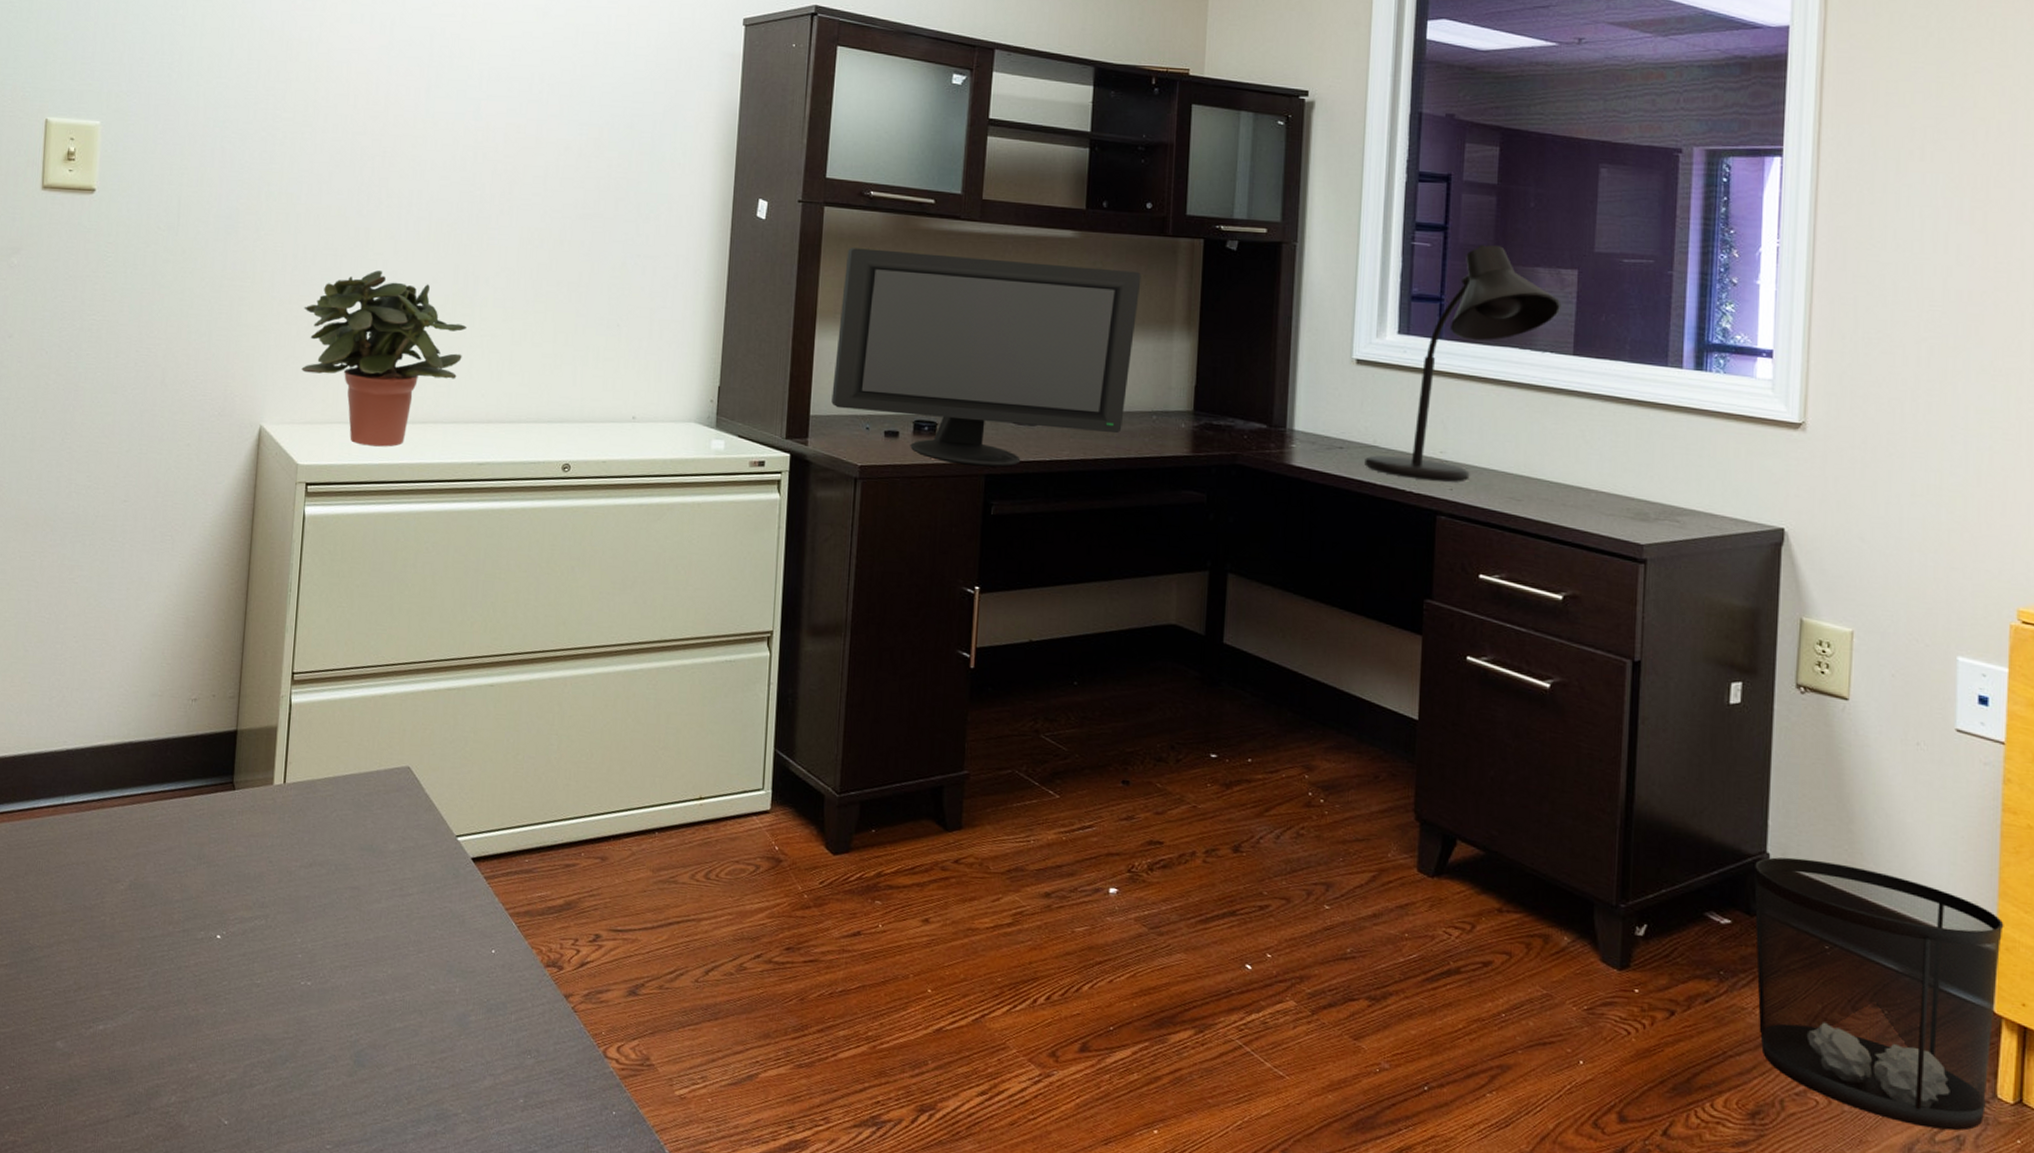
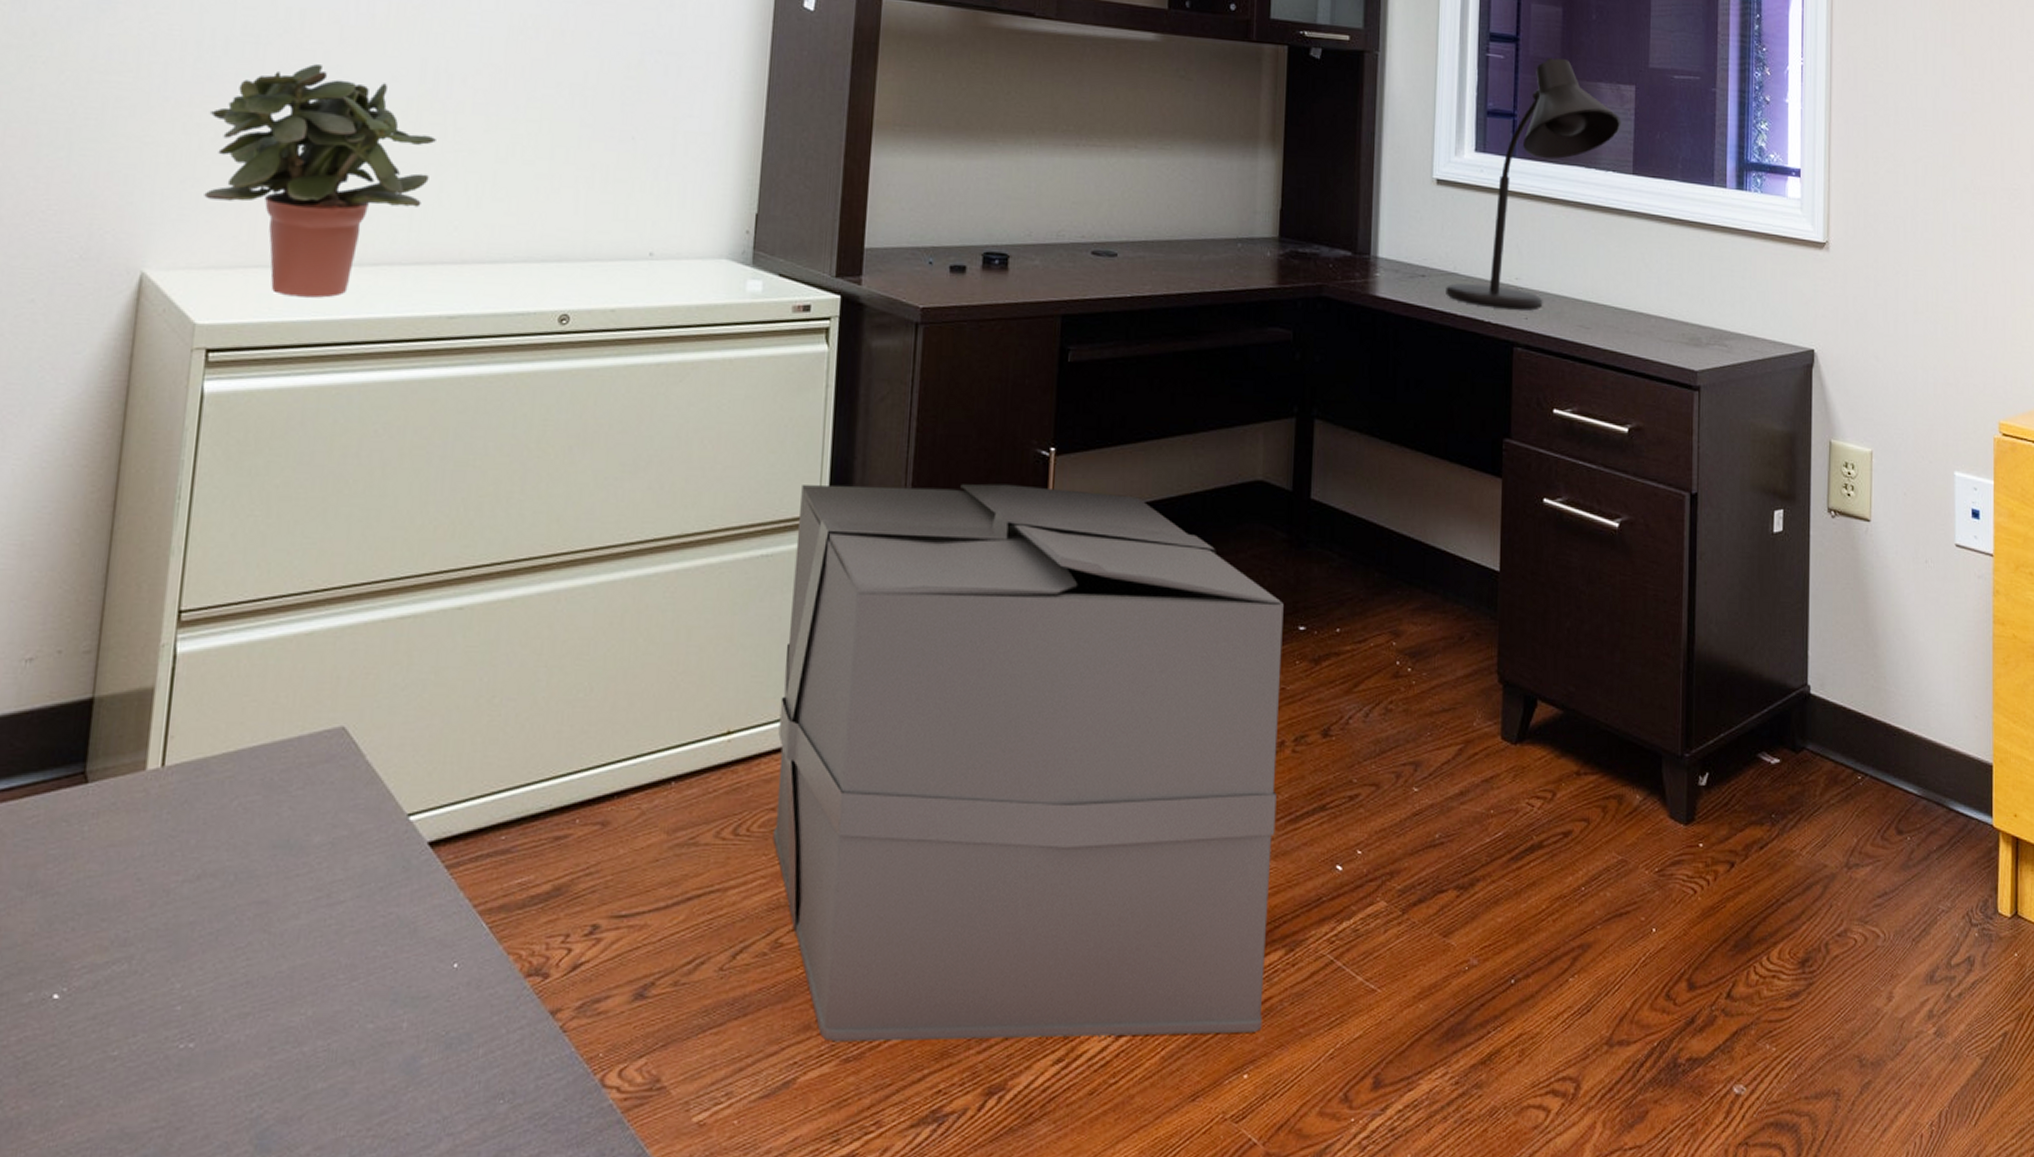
cardboard box: none [737,606,1196,1096] -> present [773,483,1284,1043]
computer monitor: present [831,248,1142,468] -> none [889,47,1226,306]
waste bin: present [1753,857,2004,1131] -> none [1797,688,1998,953]

